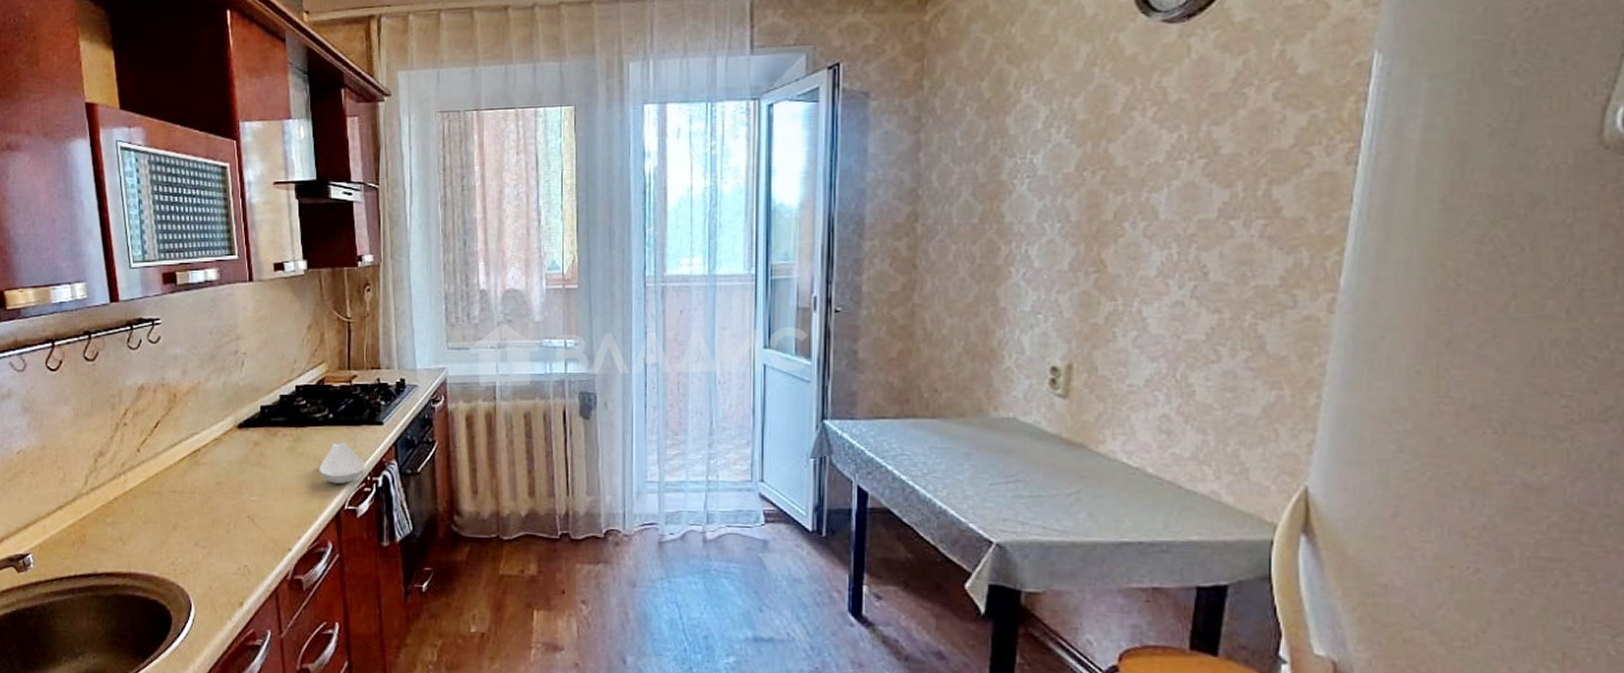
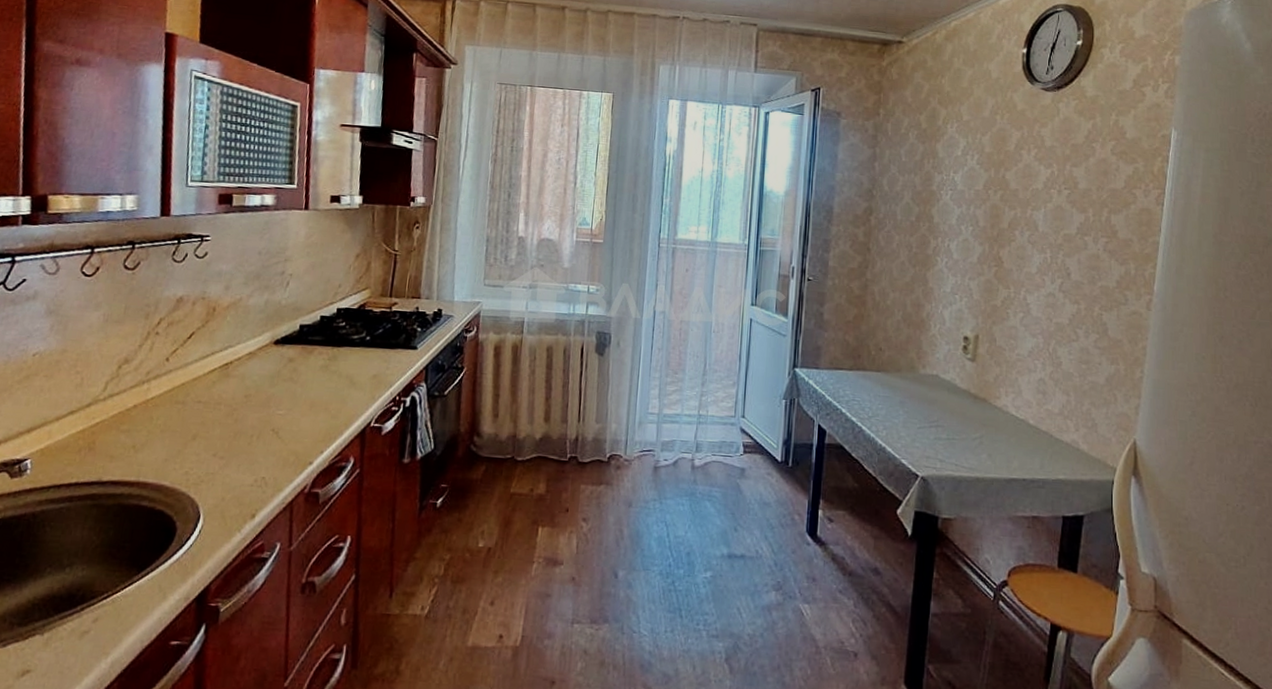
spoon rest: present [319,442,365,484] -> none [349,363,396,402]

